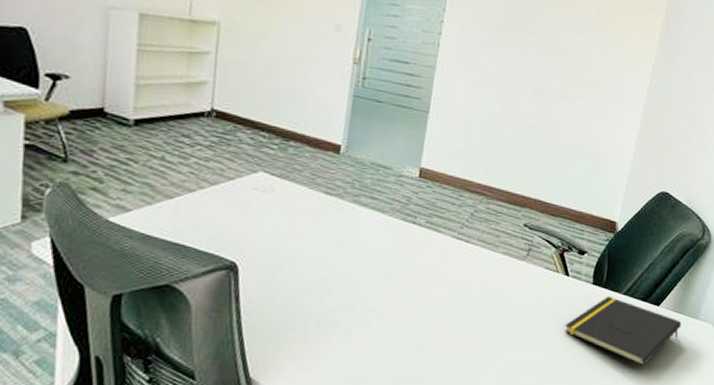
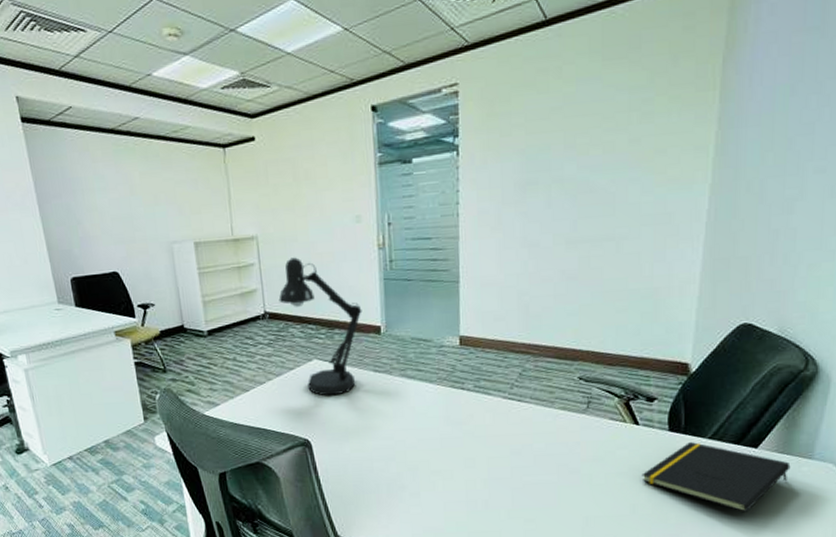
desk lamp: none [231,54,324,216] -> present [278,257,362,396]

